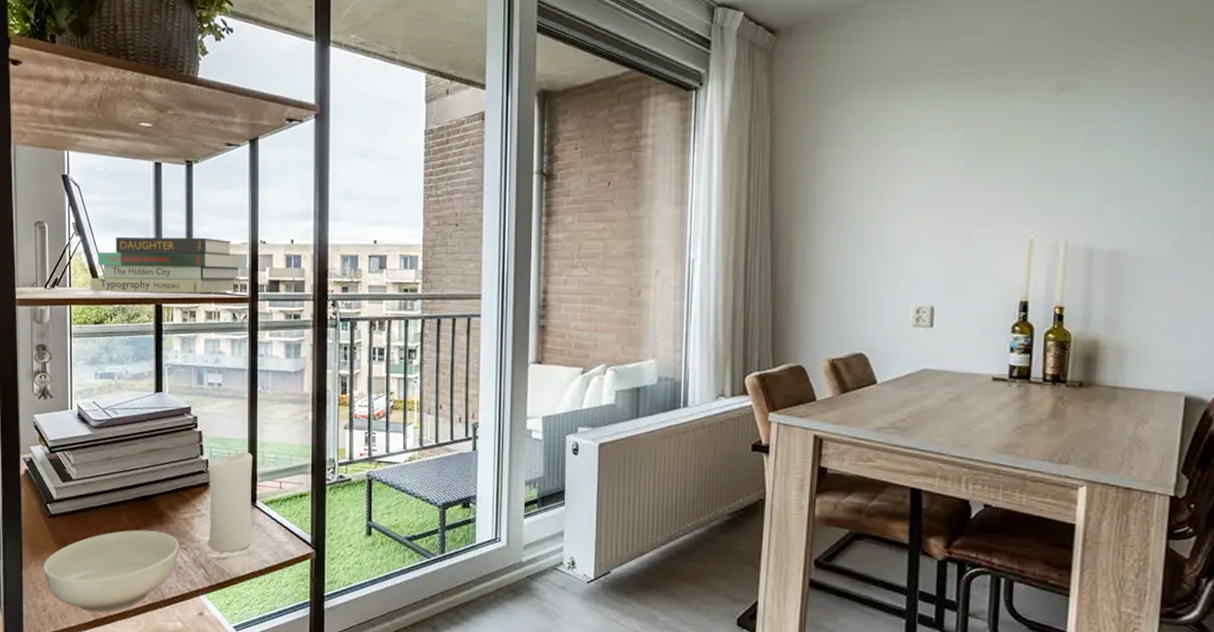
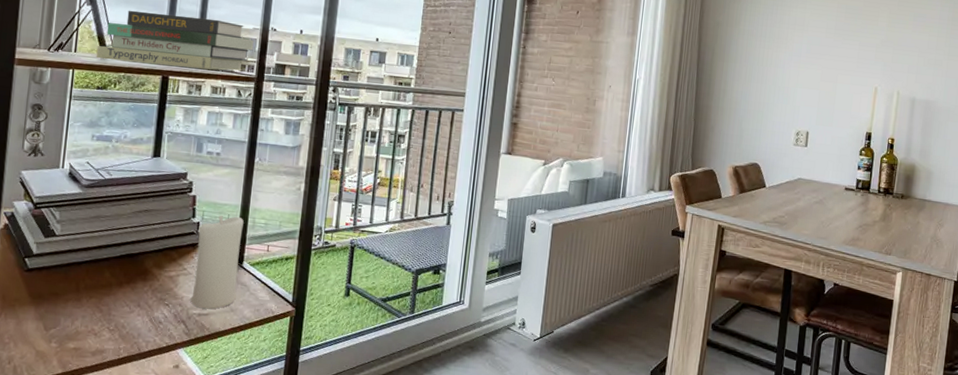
bowl: present [43,529,180,613] -> none [13,285,162,365]

